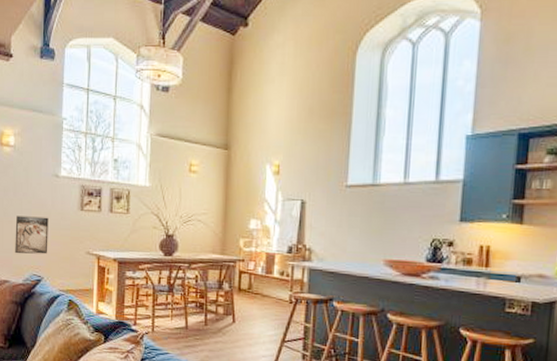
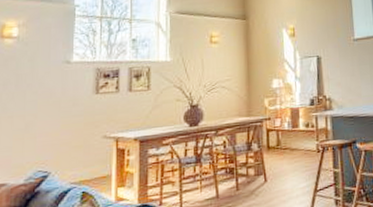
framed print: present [15,216,49,255] -> none [15,106,58,152]

